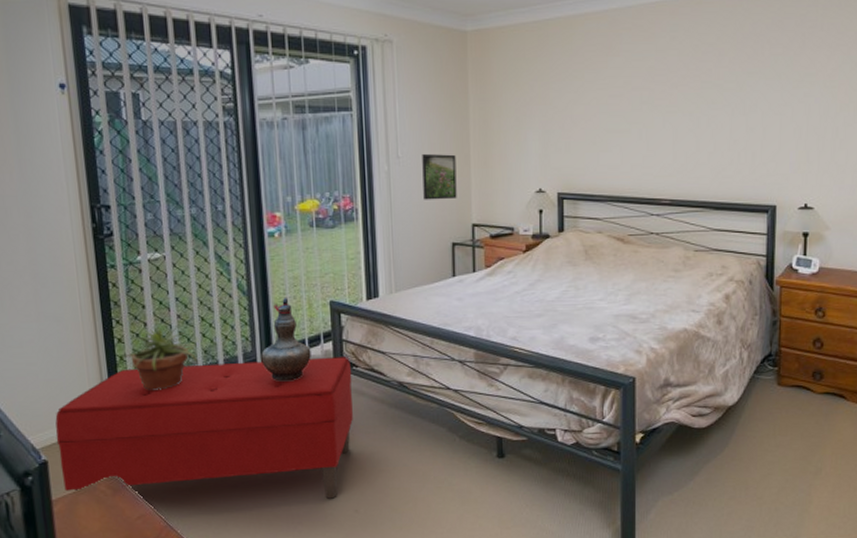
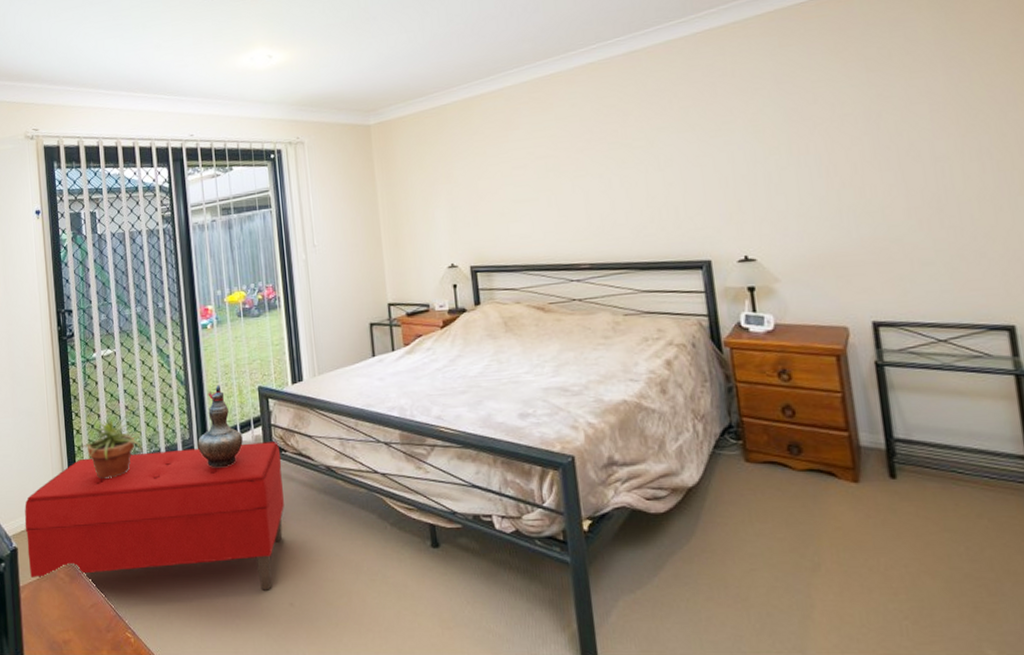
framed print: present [422,154,457,200] -> none [336,238,371,284]

